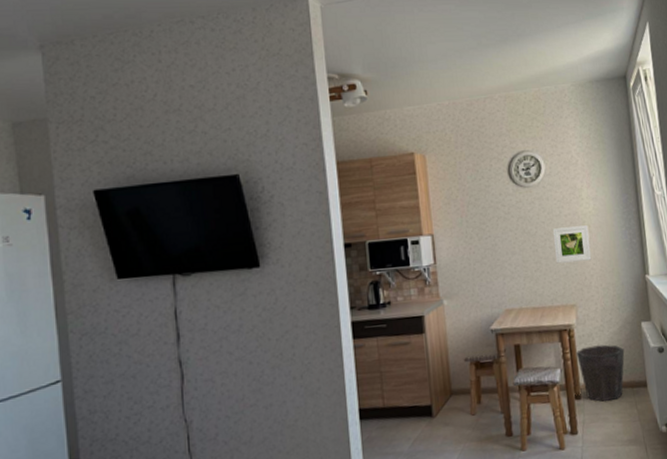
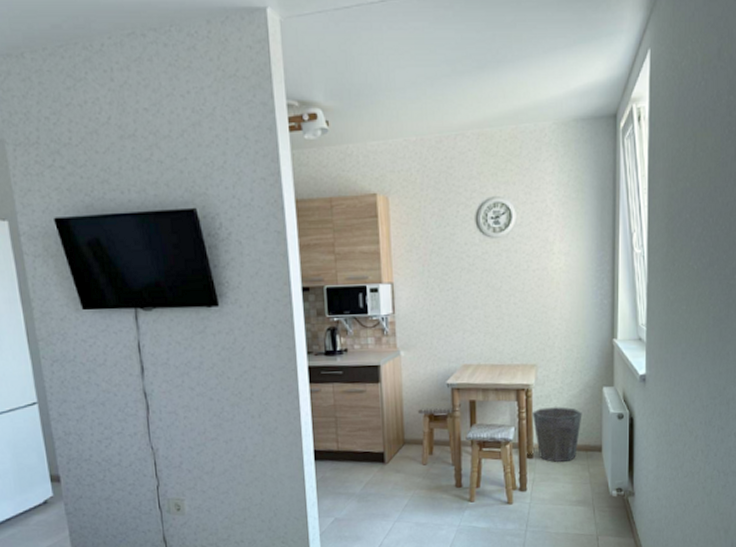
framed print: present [552,225,592,264] -> none [518,282,558,321]

